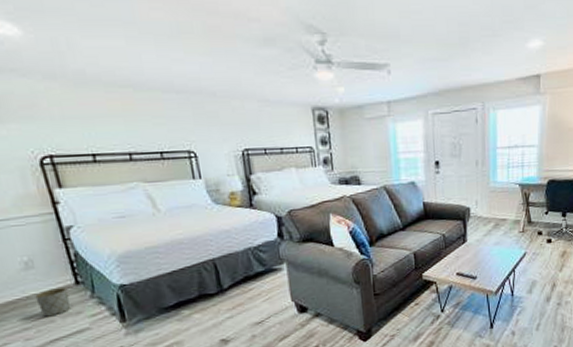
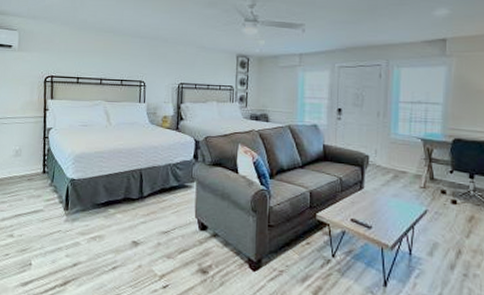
planter: present [35,287,71,317] -> none [15,174,37,196]

